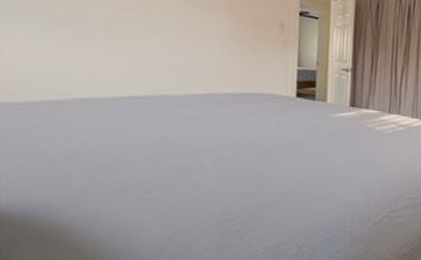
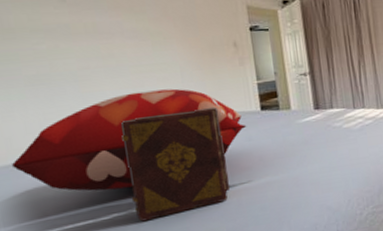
decorative pillow: none [24,53,279,149] -> present [12,88,247,191]
diary: none [147,79,253,185] -> present [120,107,231,222]

